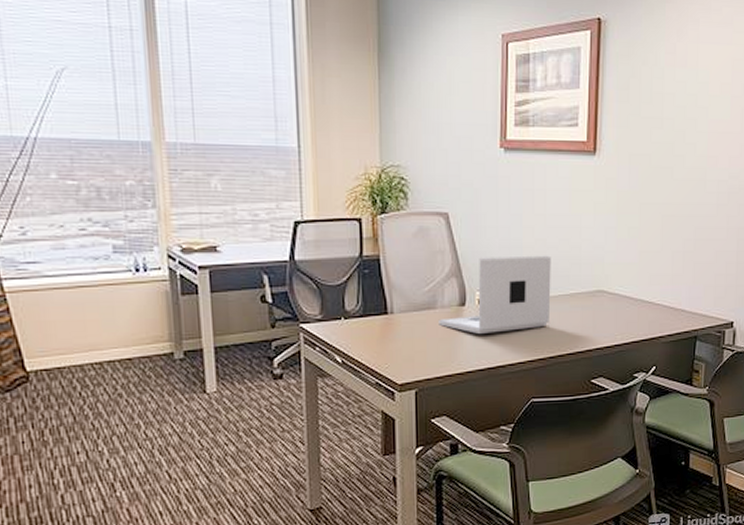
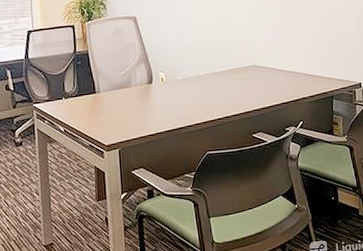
laptop: present [438,255,551,334] -> none [133,42,216,104]

